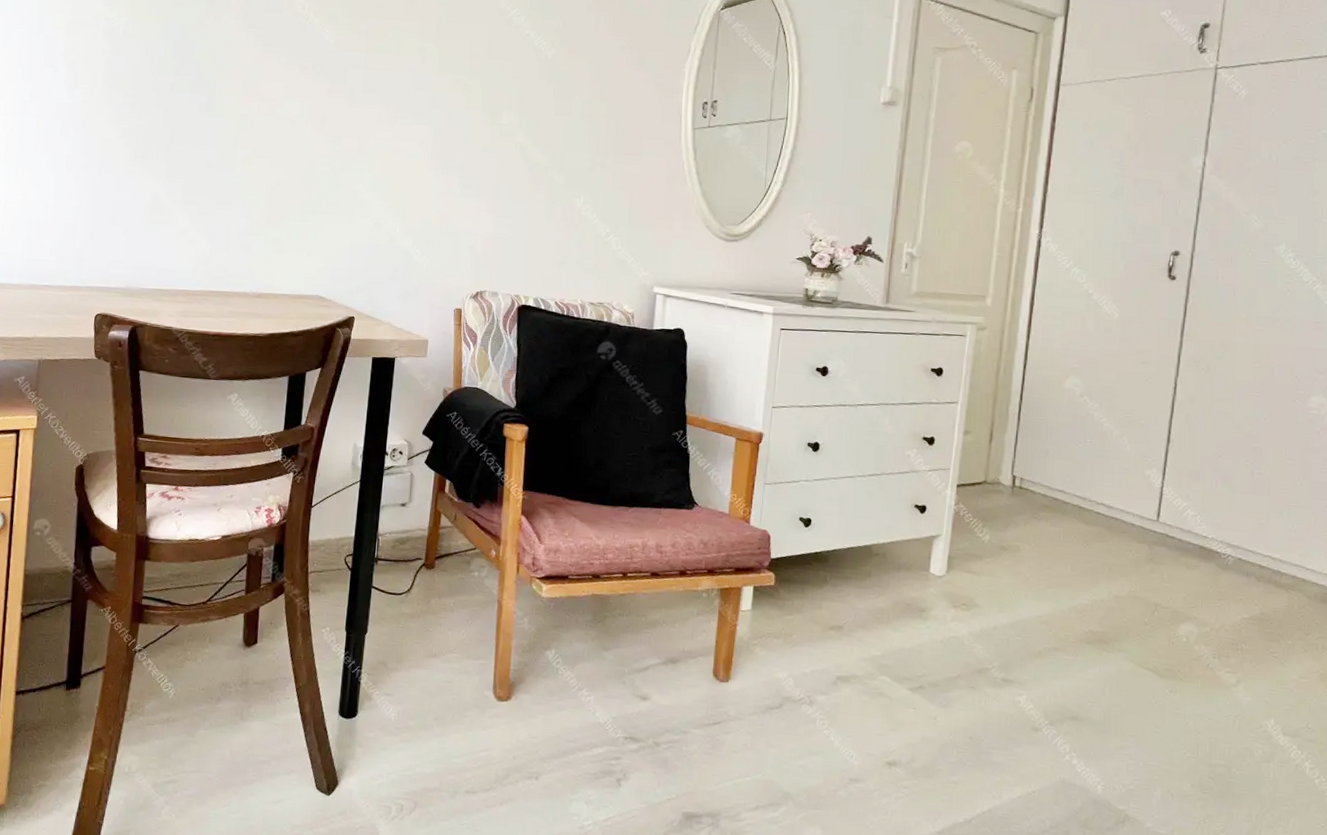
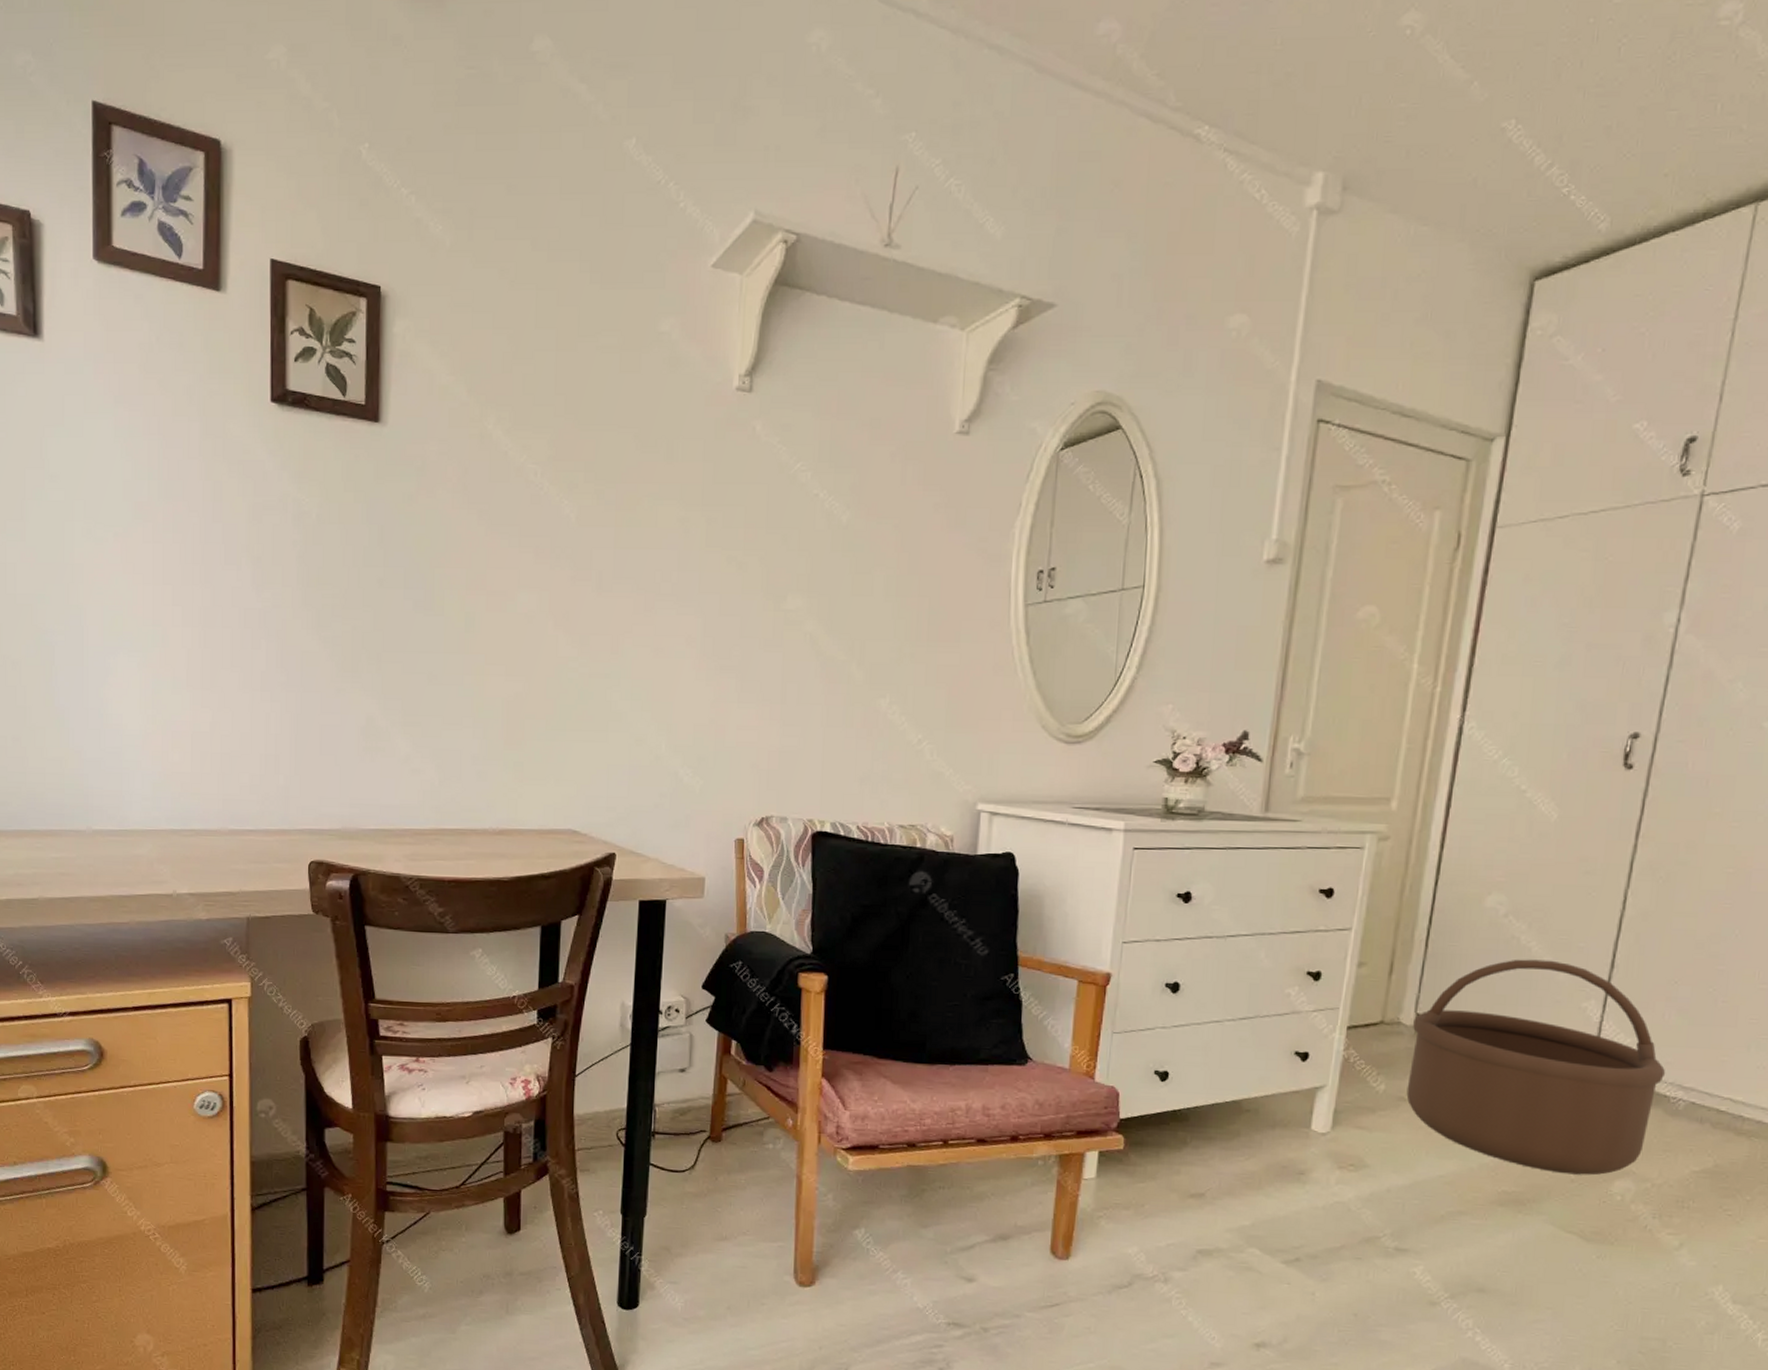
basket: none [1007,432,1217,619] -> present [1406,959,1666,1175]

